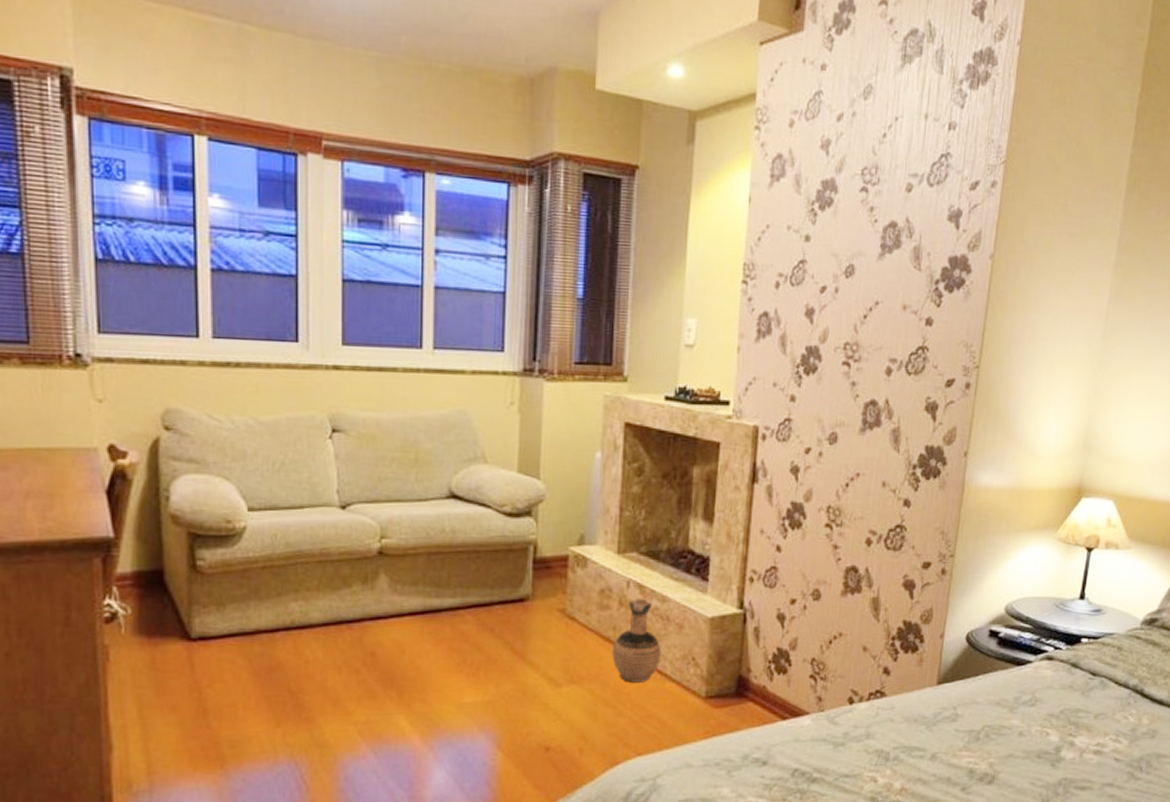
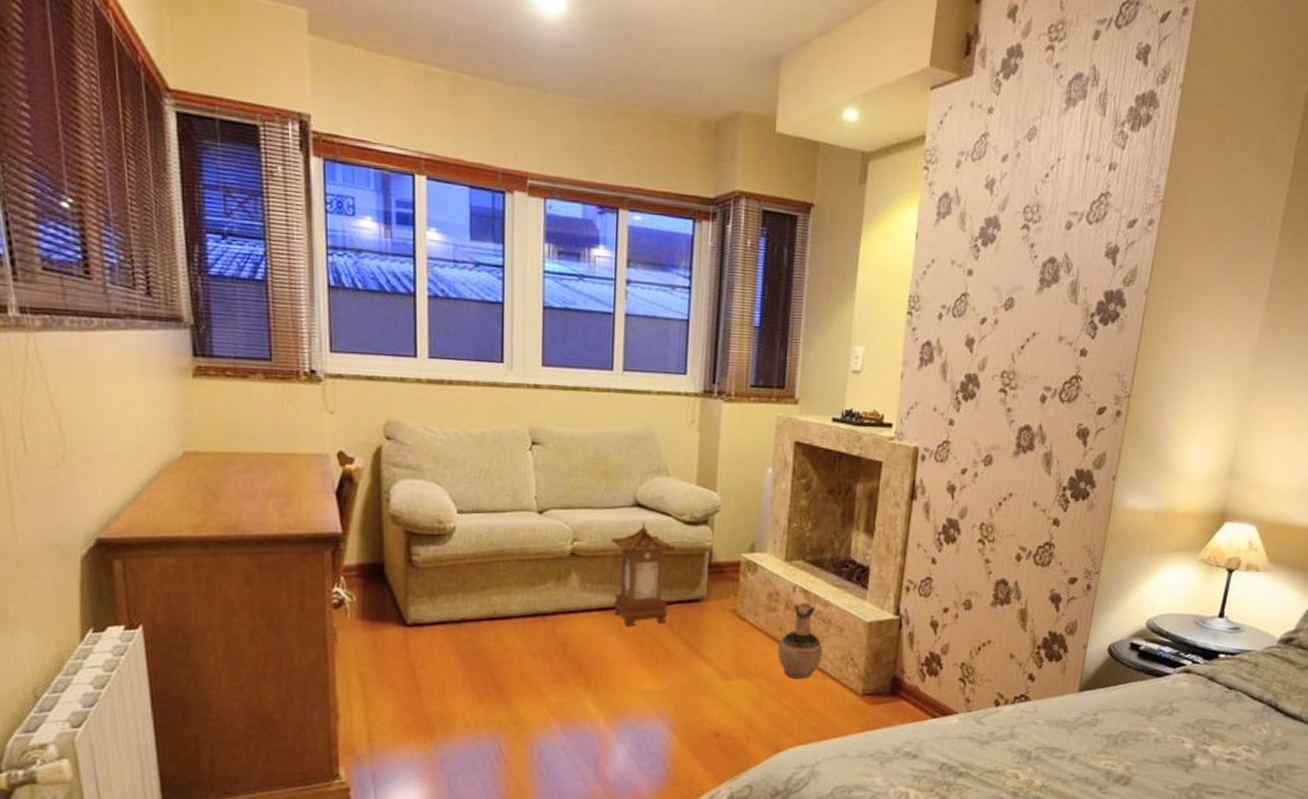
lantern: none [422,514,496,632] -> present [610,521,675,627]

